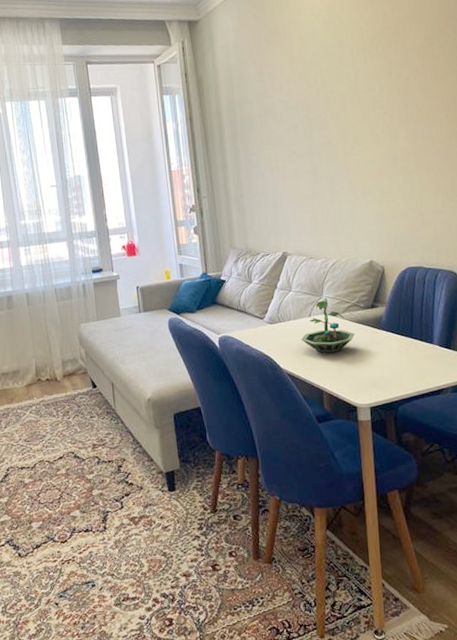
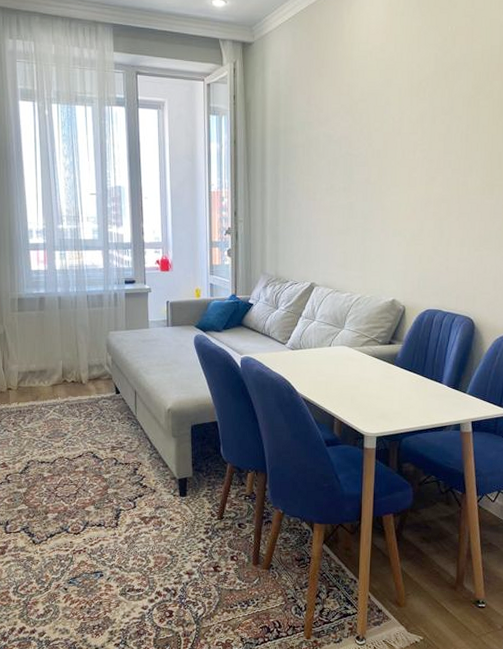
terrarium: present [300,297,355,354] -> none [319,330,371,383]

